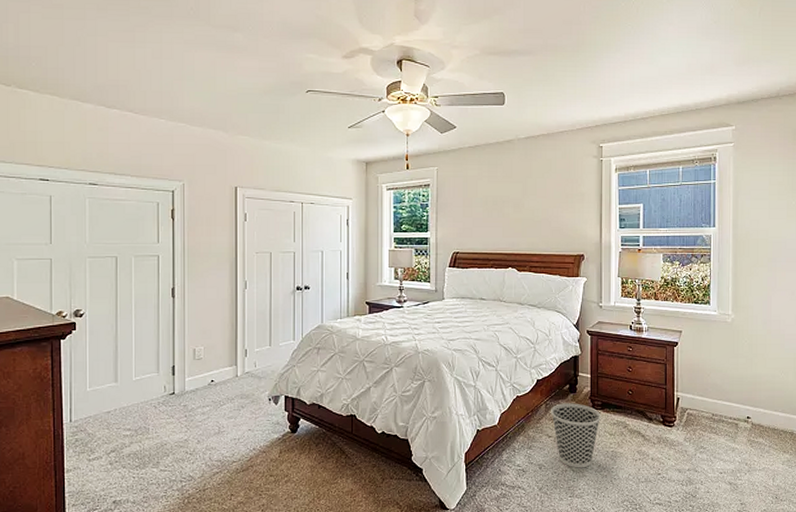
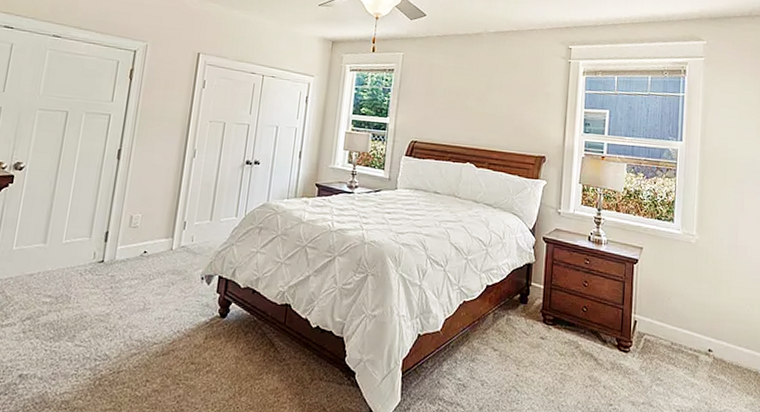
wastebasket: present [551,403,601,468] -> none [498,314,552,390]

